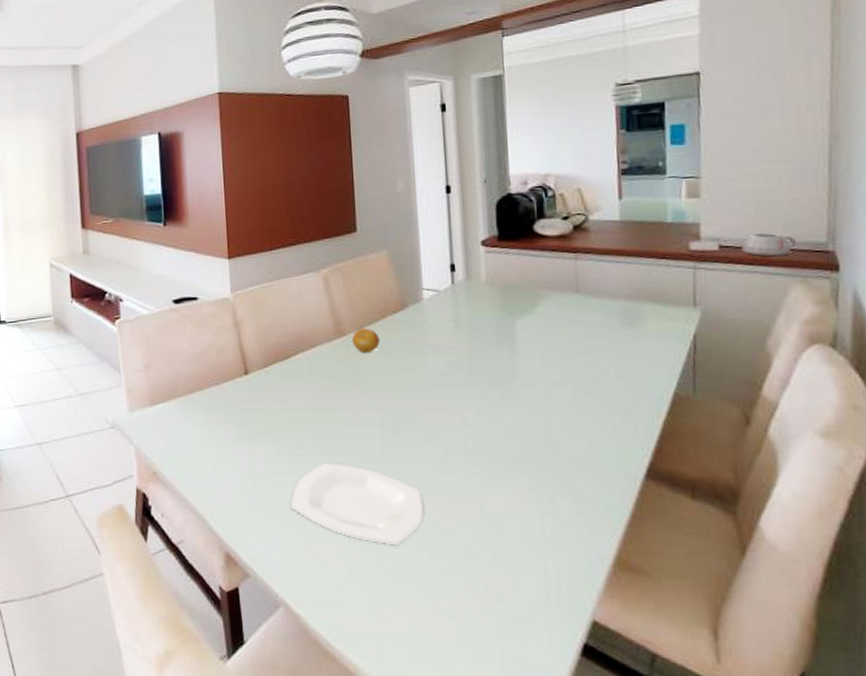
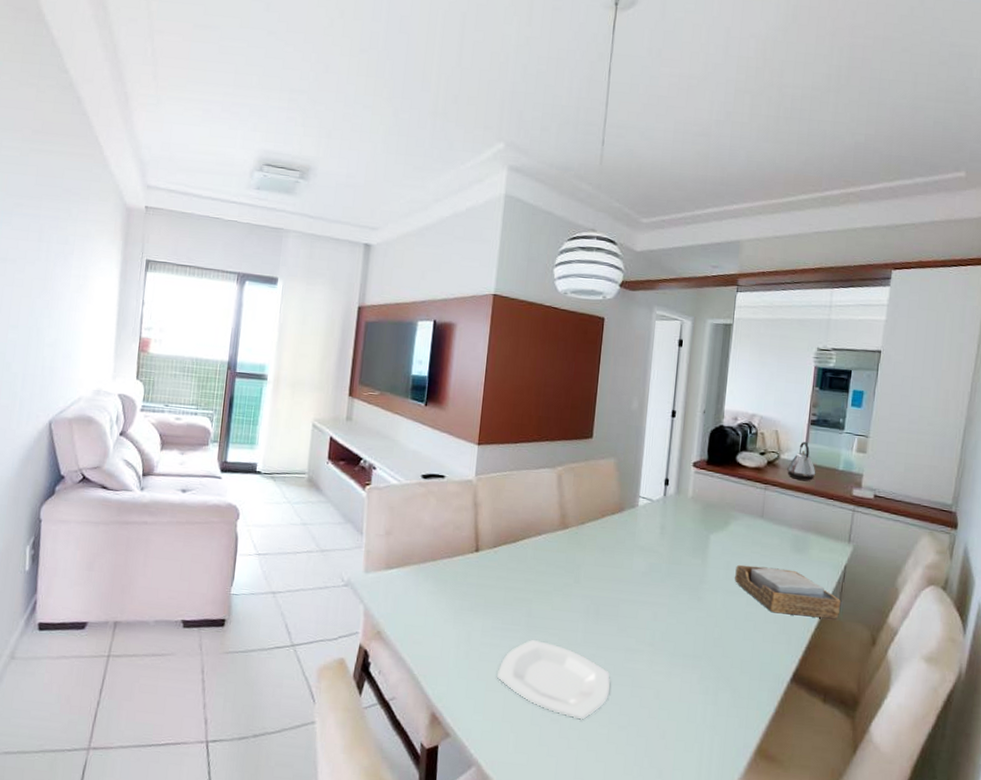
fruit: present [351,328,380,353] -> none [573,524,597,546]
napkin holder: none [553,348,697,401] -> present [734,564,841,620]
kettle: none [600,195,638,242] -> present [787,441,816,481]
cup: present [742,232,796,257] -> none [890,488,930,511]

